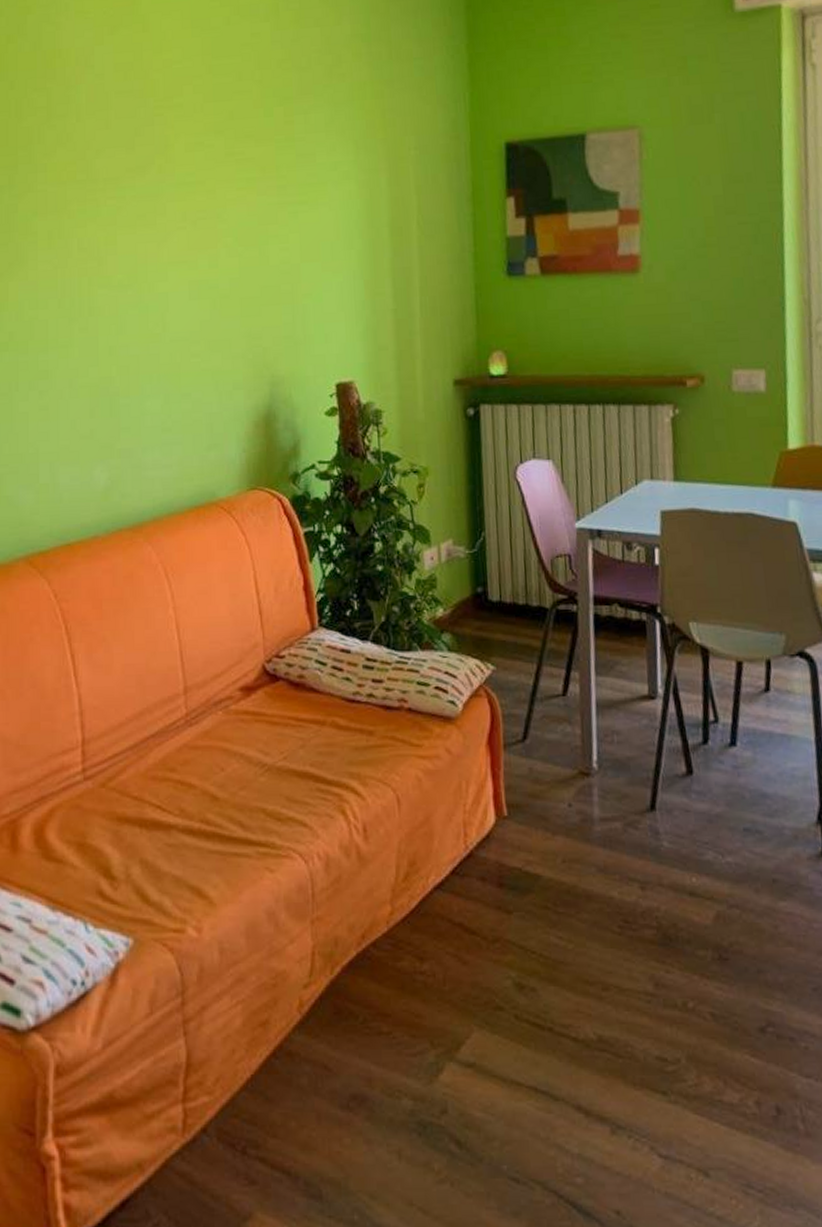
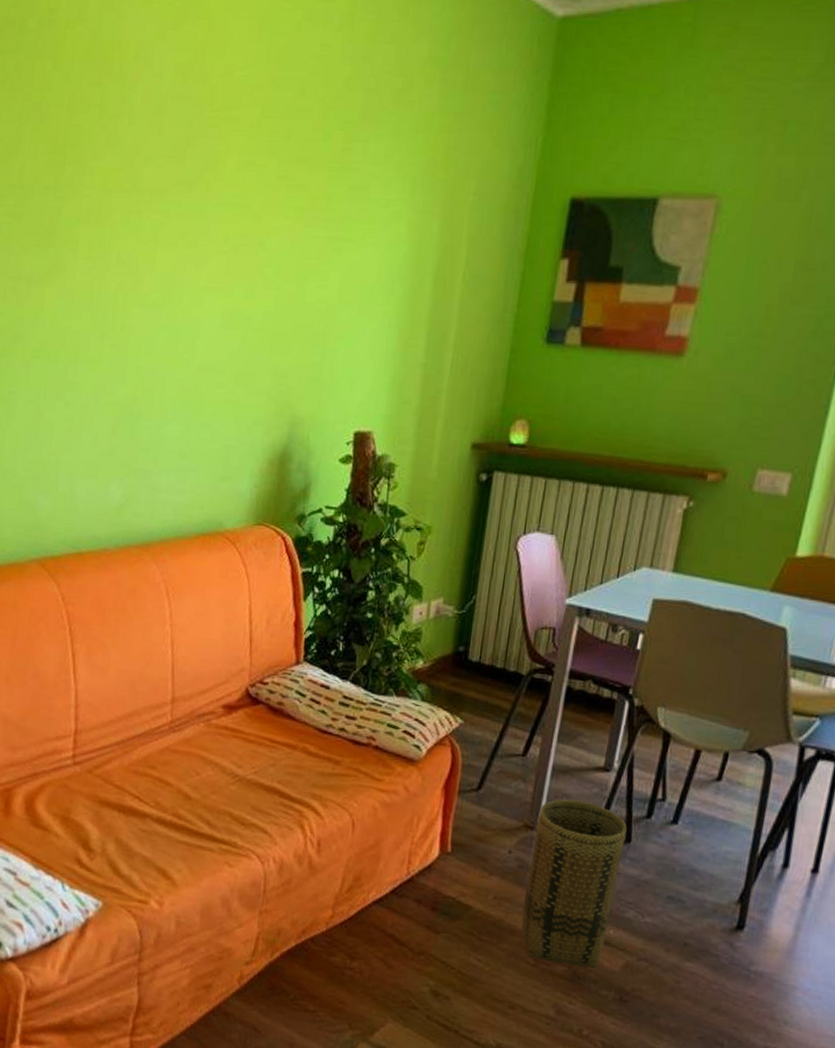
basket: none [591,735,690,925] -> present [521,799,627,968]

